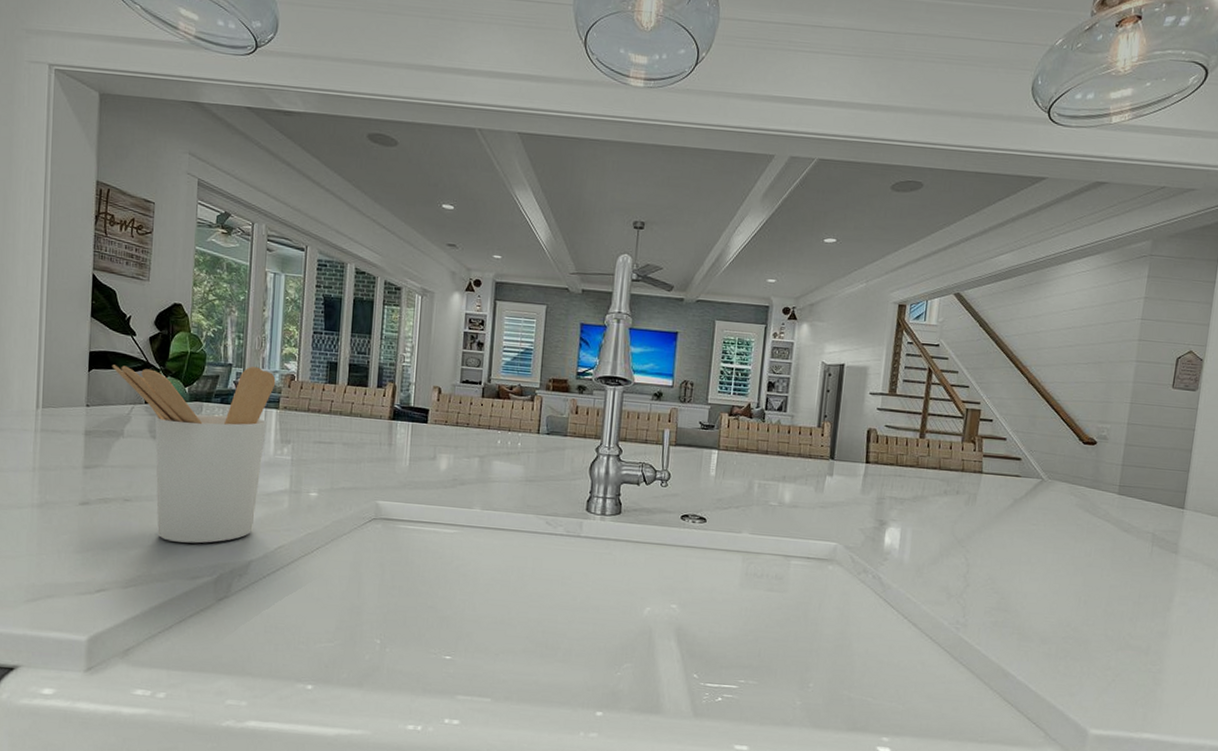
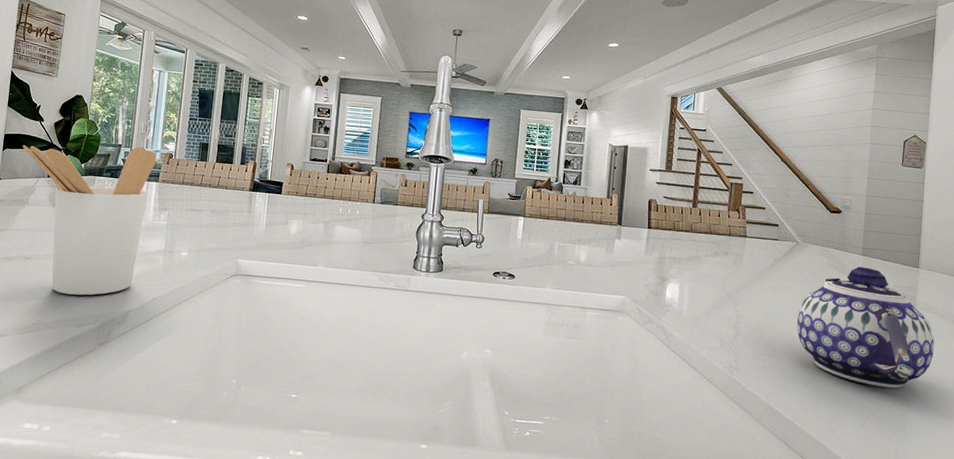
teapot: none [1036,507,1197,647] -> present [797,267,934,389]

